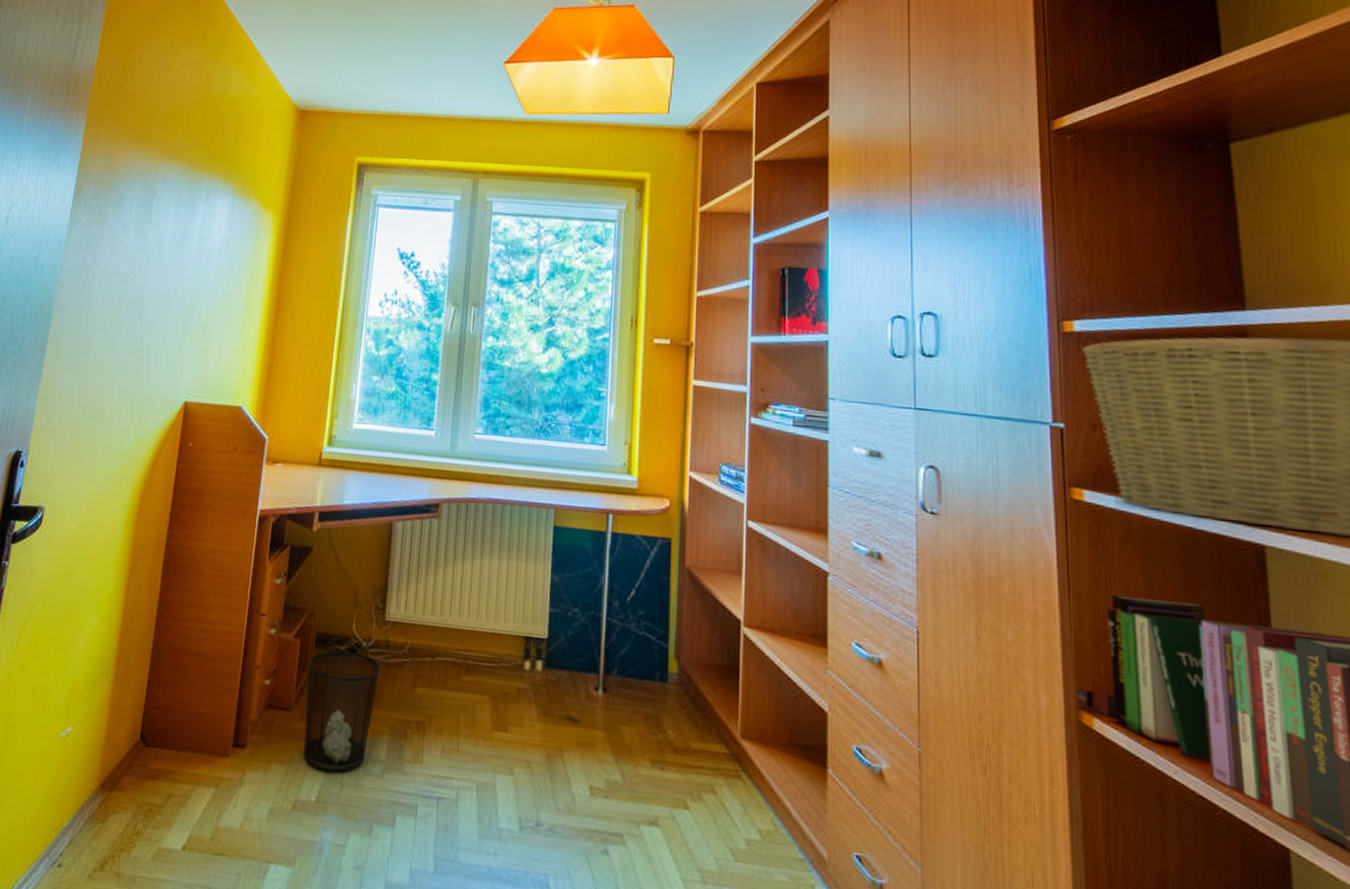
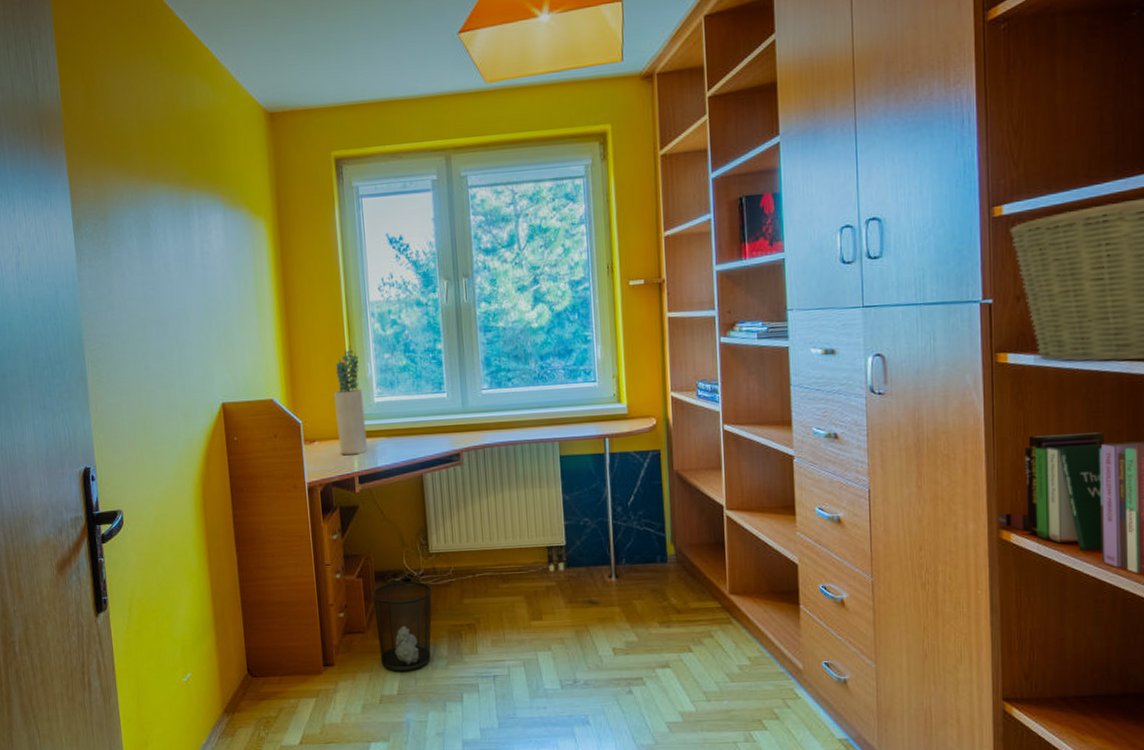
vase: none [303,361,345,487] -> present [334,346,368,456]

